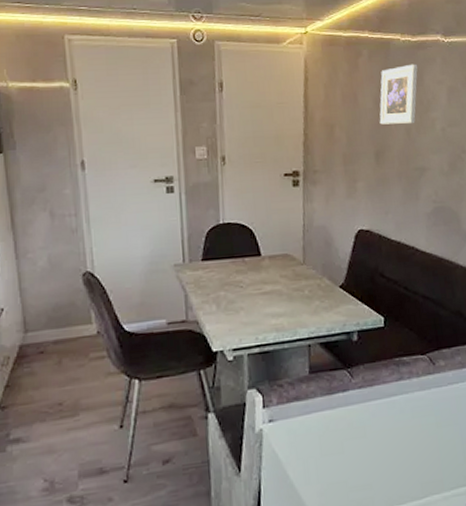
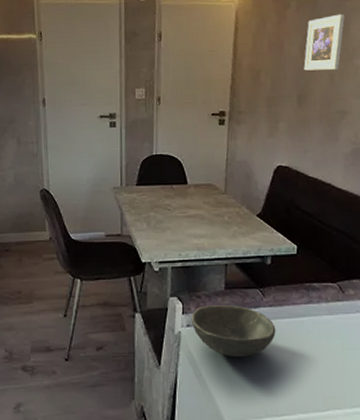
bowl: none [273,391,368,452] -> present [191,305,276,358]

